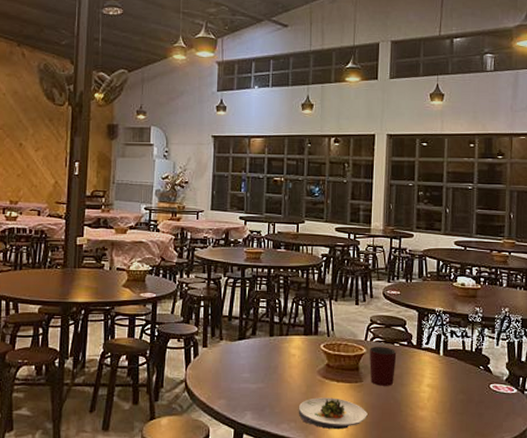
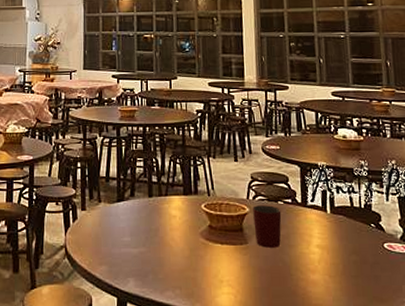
salad plate: present [298,397,368,430] -> none [182,261,256,297]

